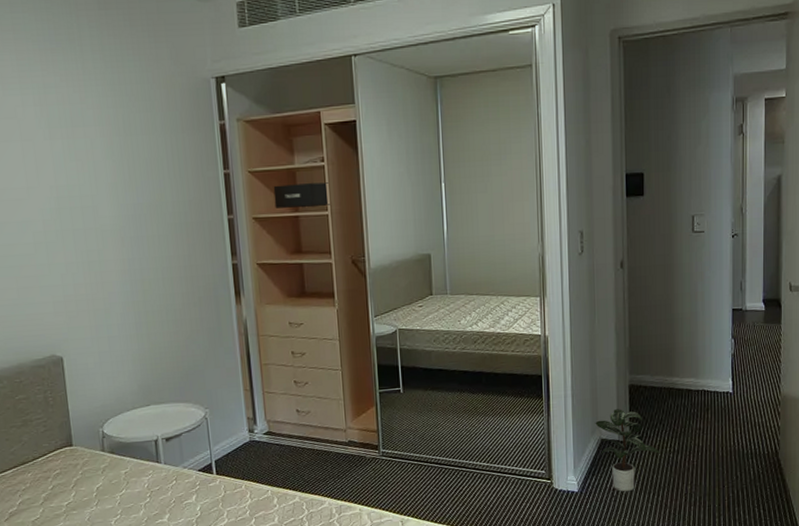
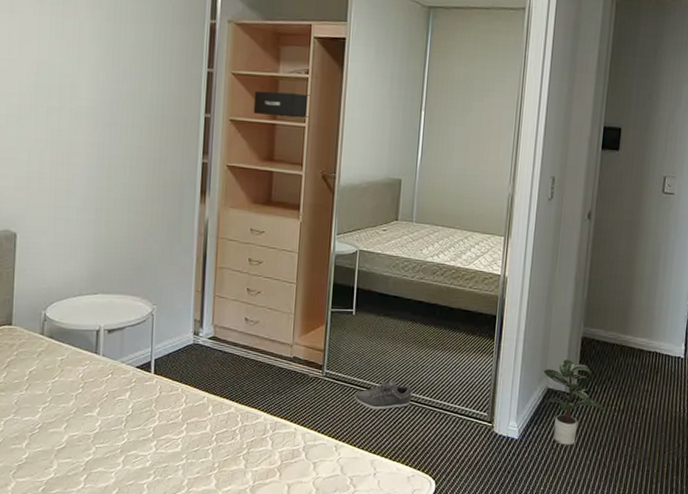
shoe: none [412,451,469,482] -> present [353,379,412,410]

